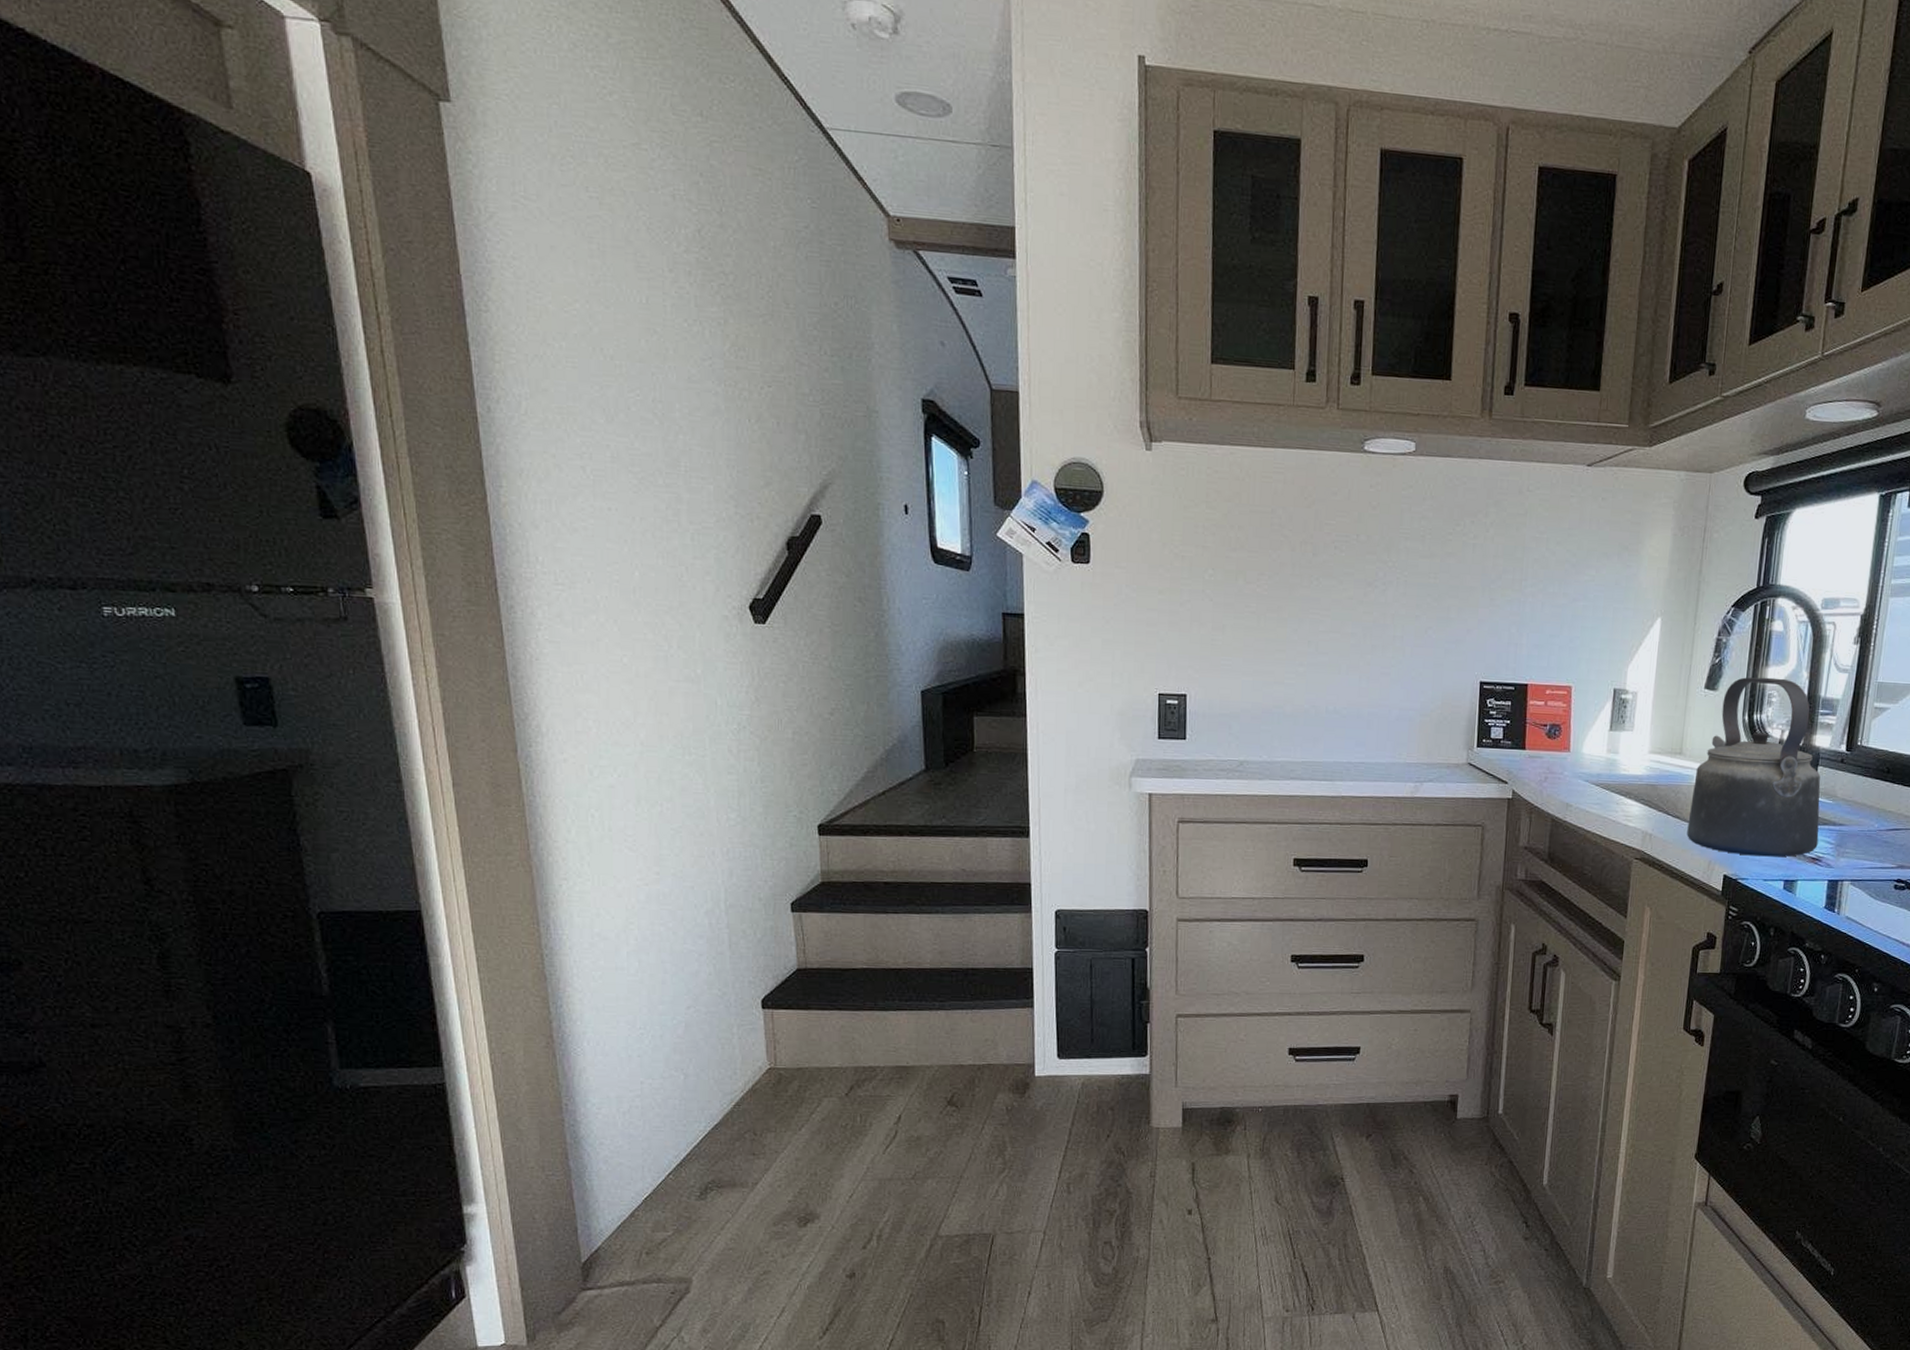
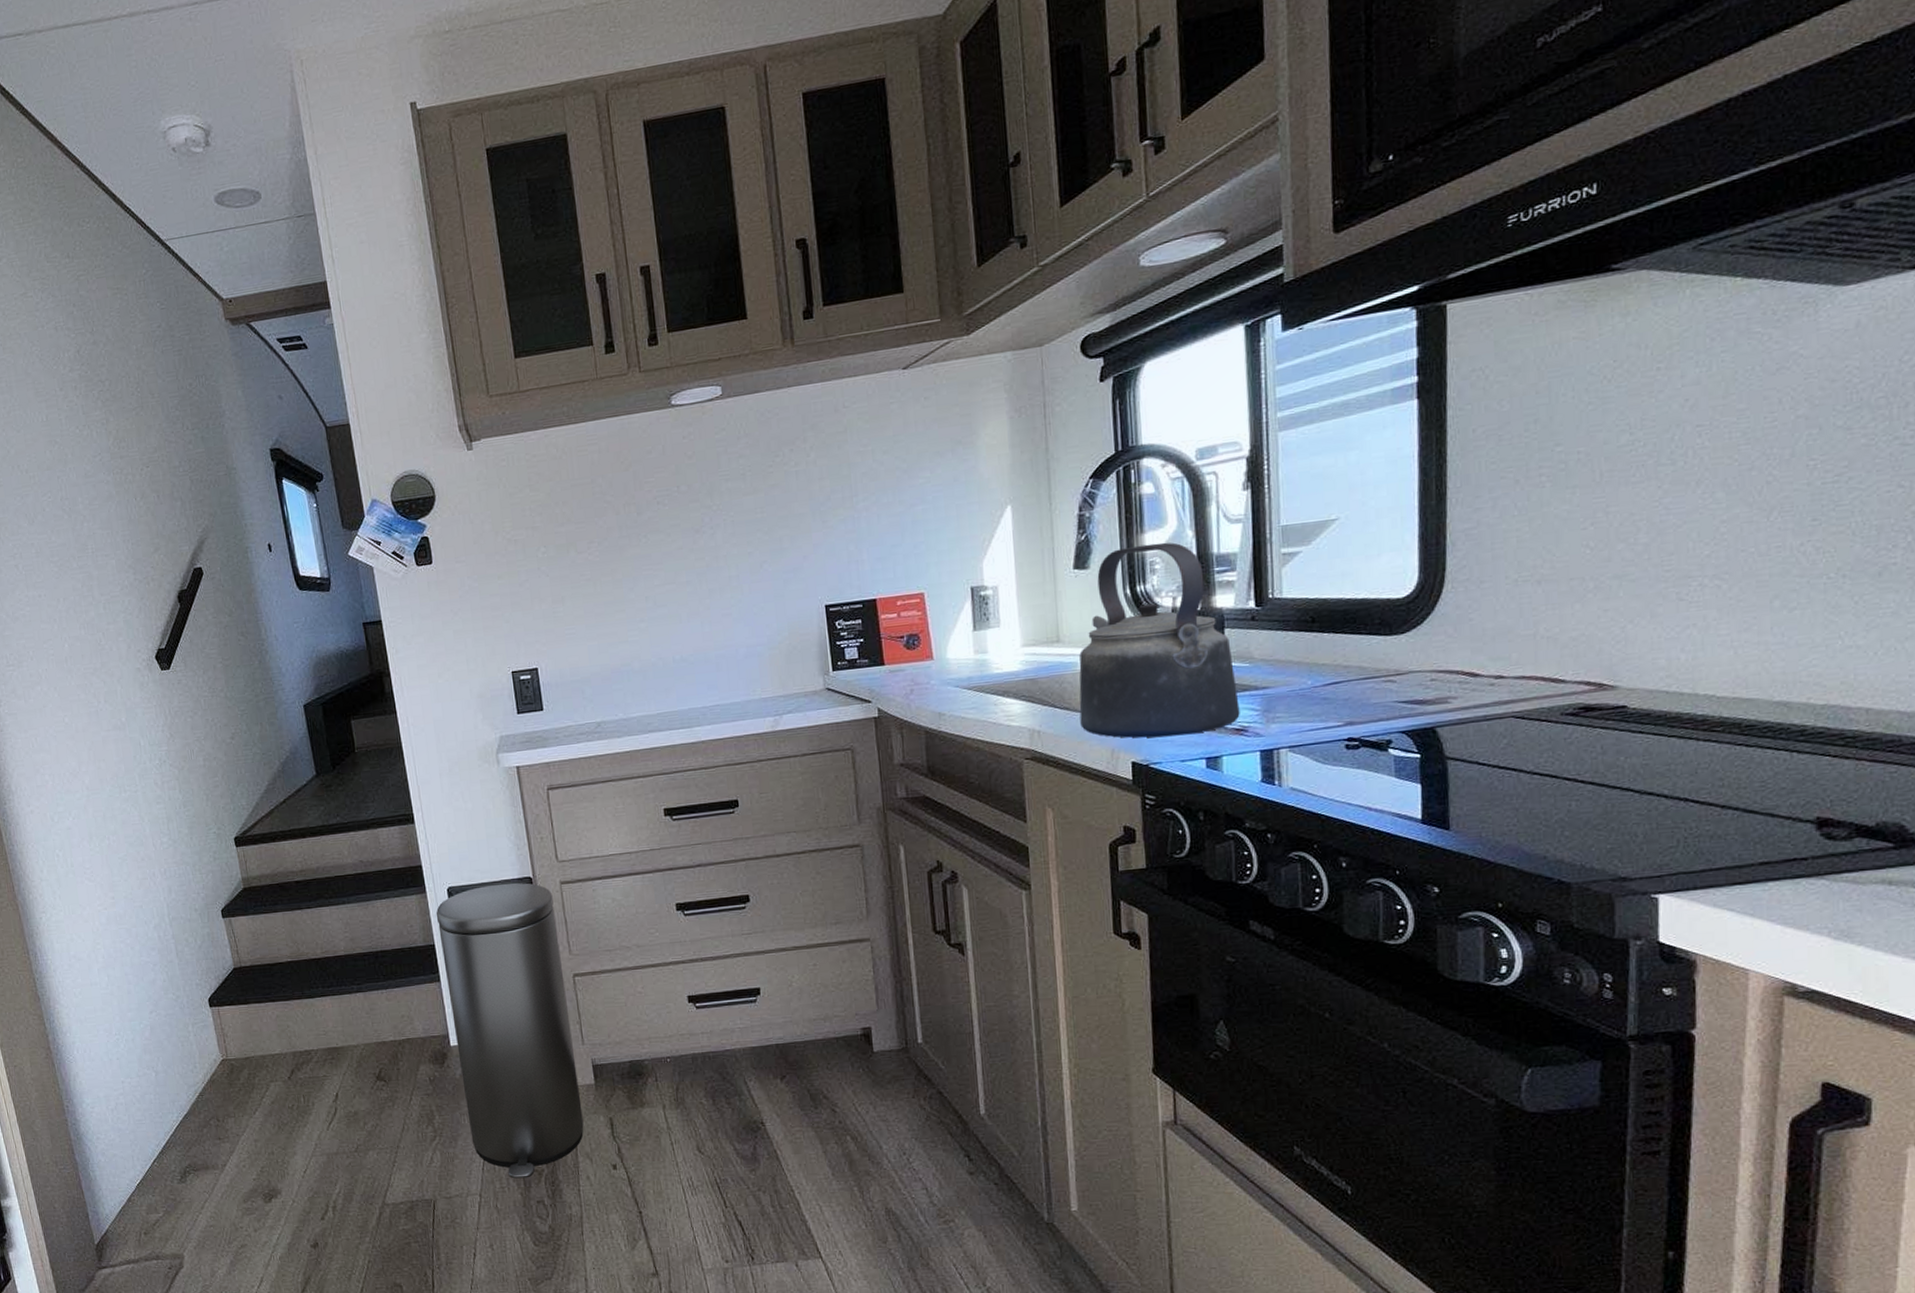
pedal bin: none [1039,911,1167,1218] -> present [435,880,584,1179]

